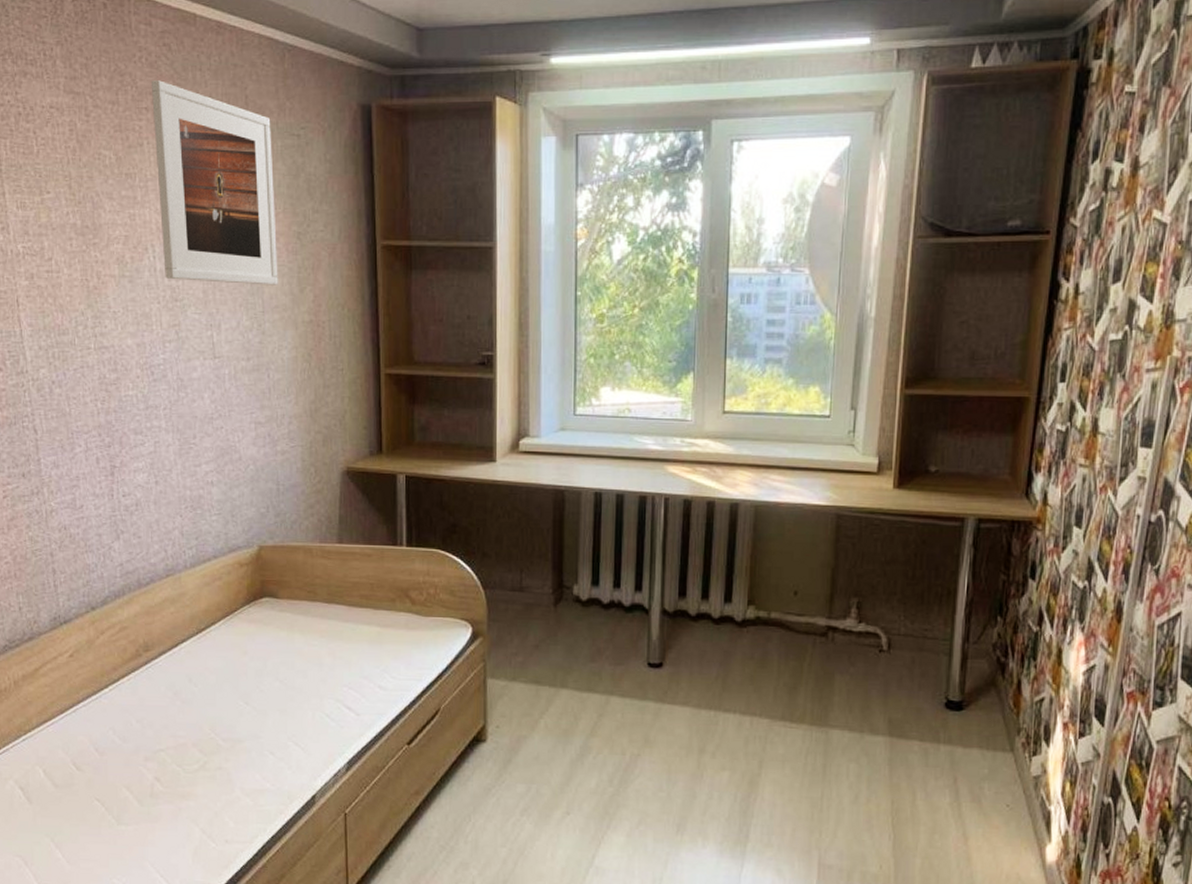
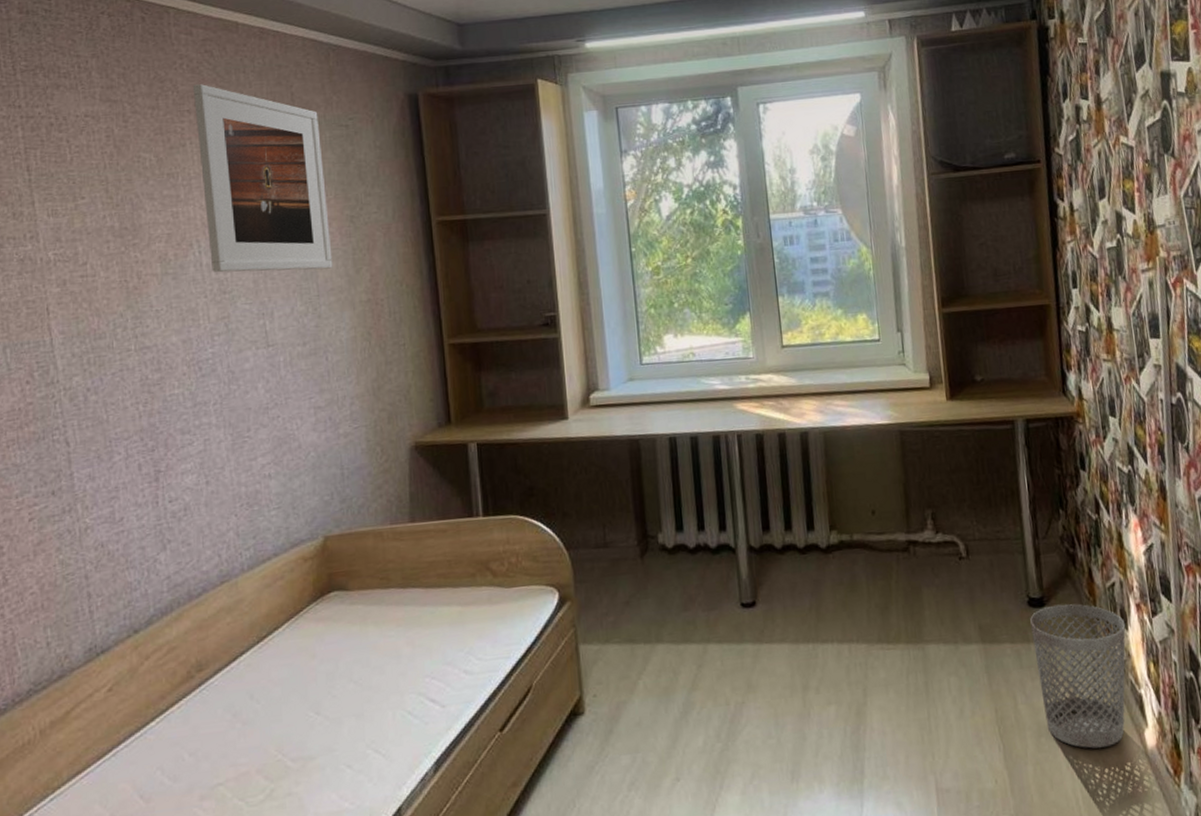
wastebasket: none [943,711,1048,854] -> present [1030,604,1126,749]

